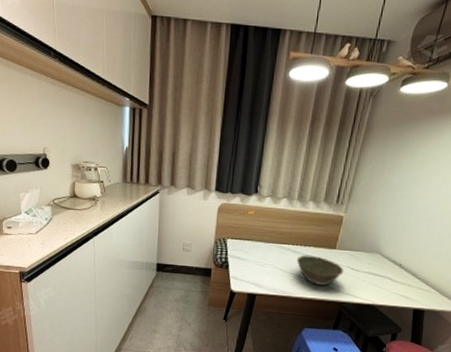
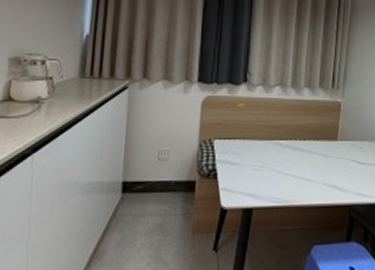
bowl: present [296,255,344,286] -> none [296,150,349,186]

